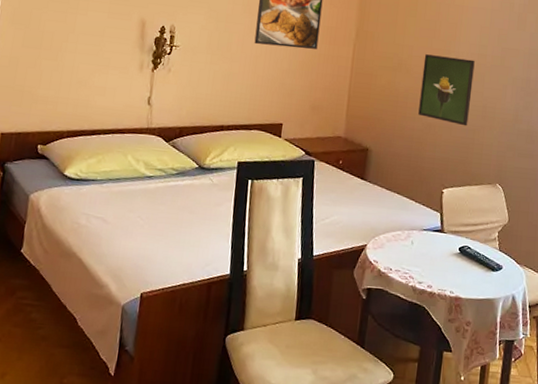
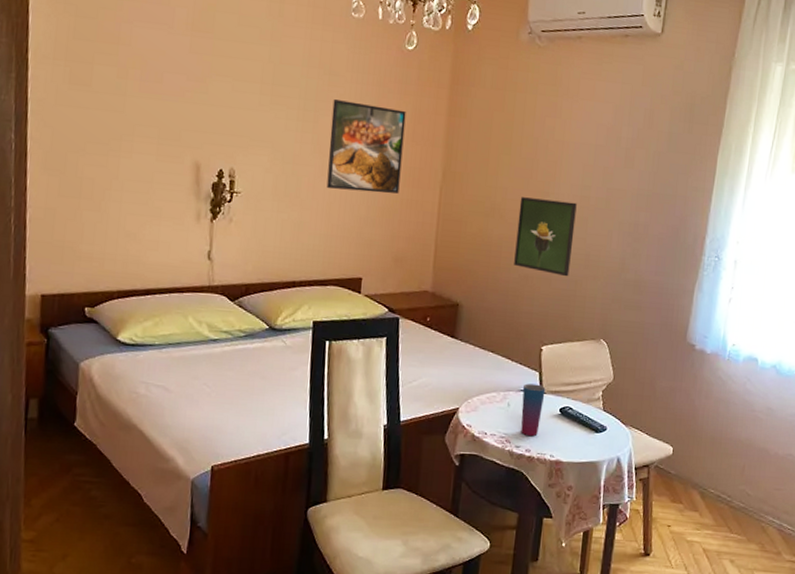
cup: none [423,223,446,274] -> present [521,383,546,437]

